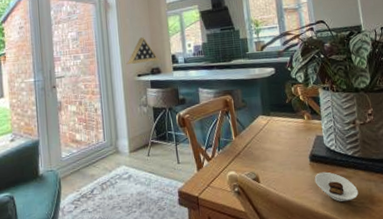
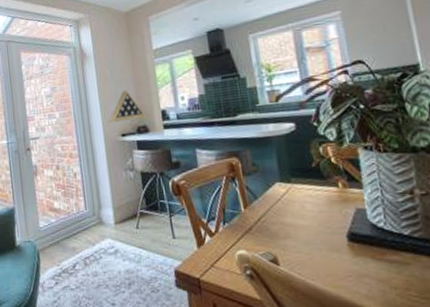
saucer: present [314,171,359,202] -> none [355,255,421,295]

